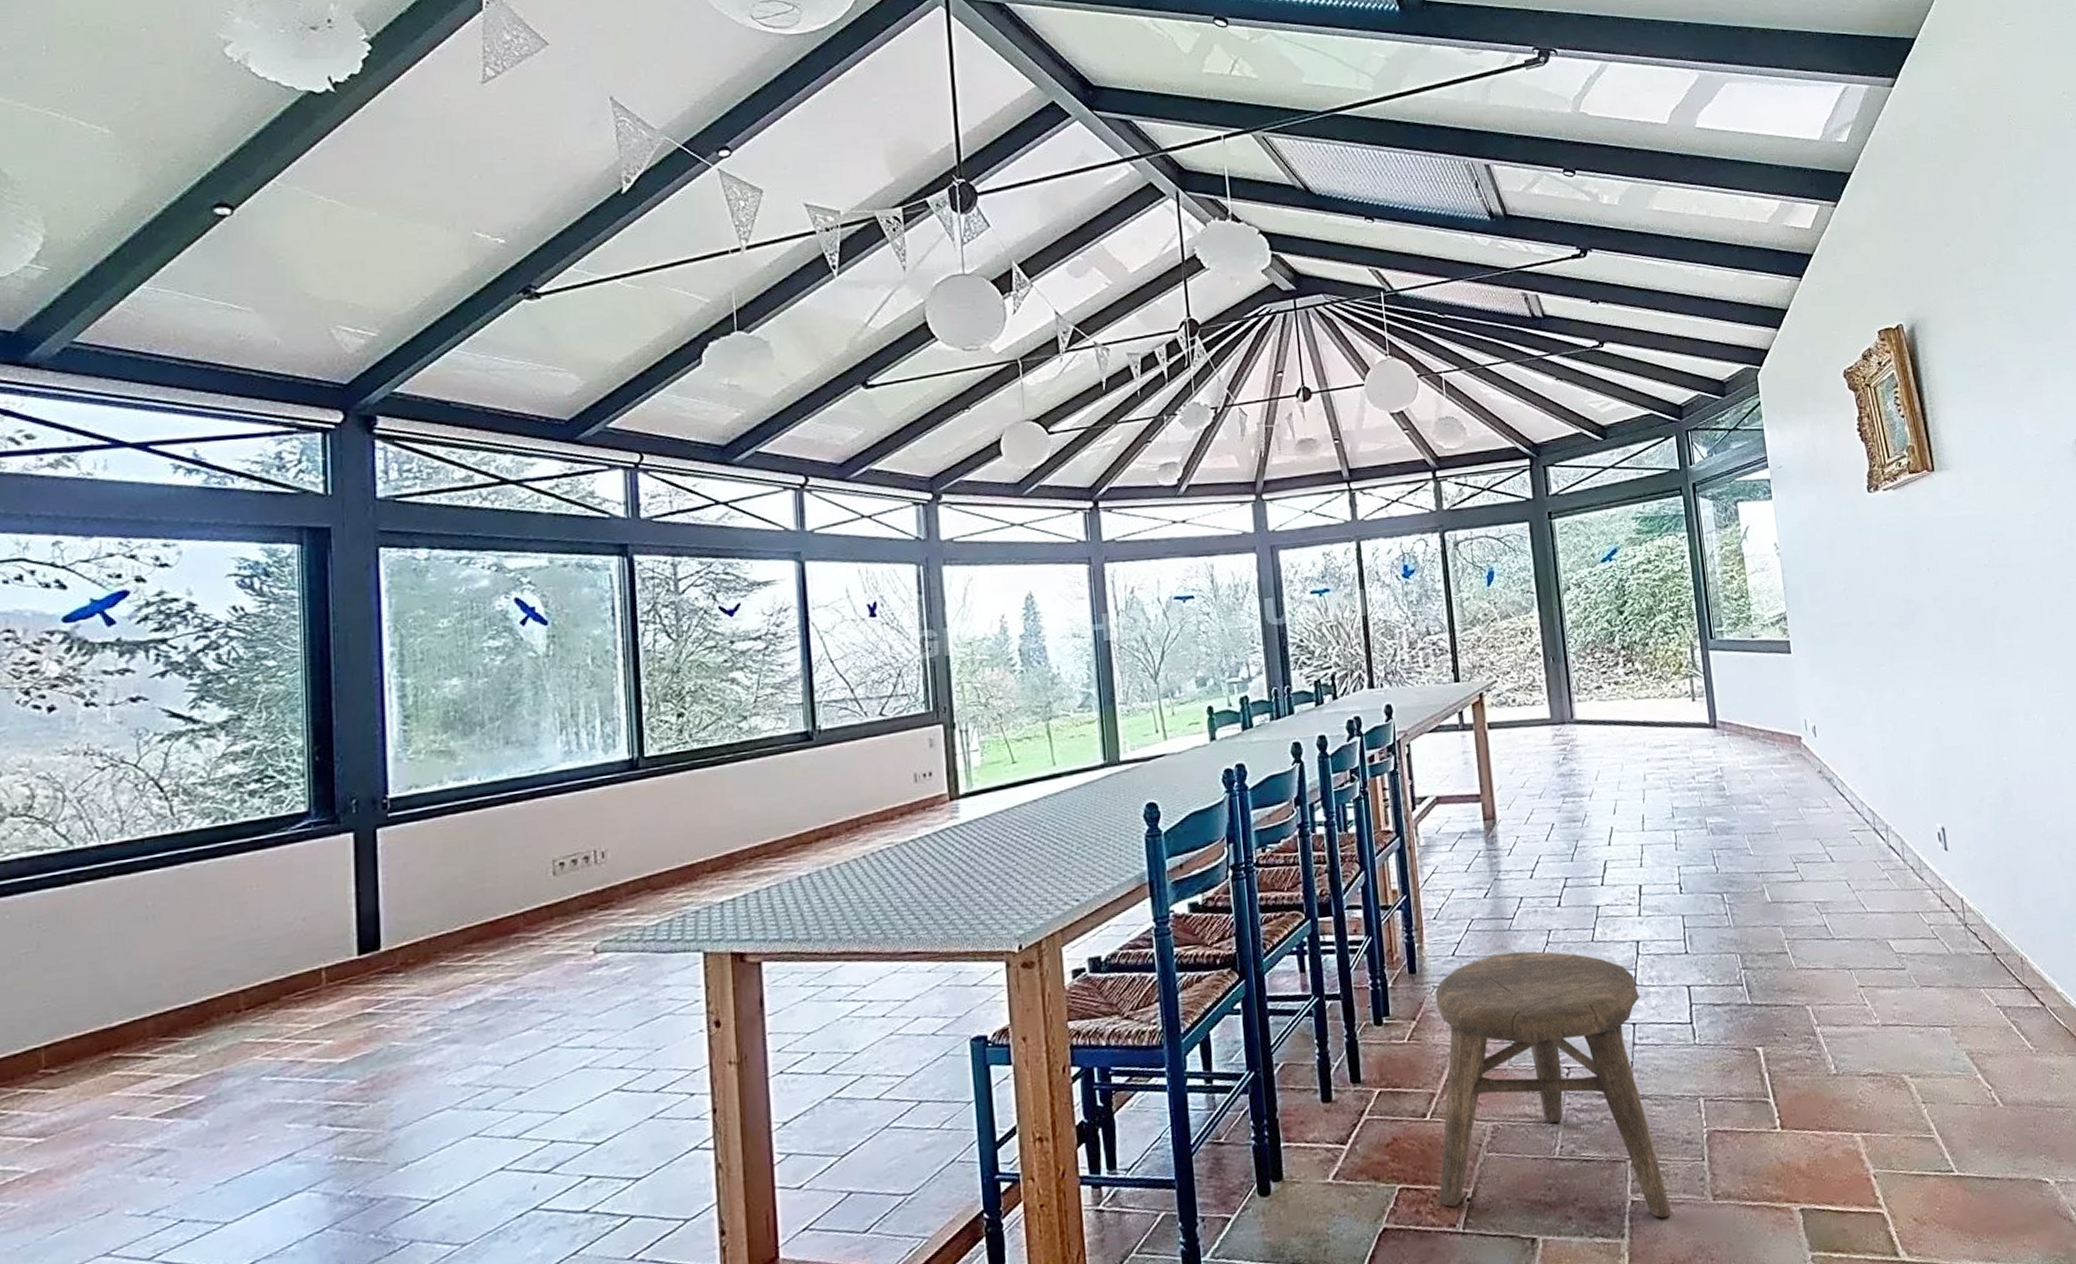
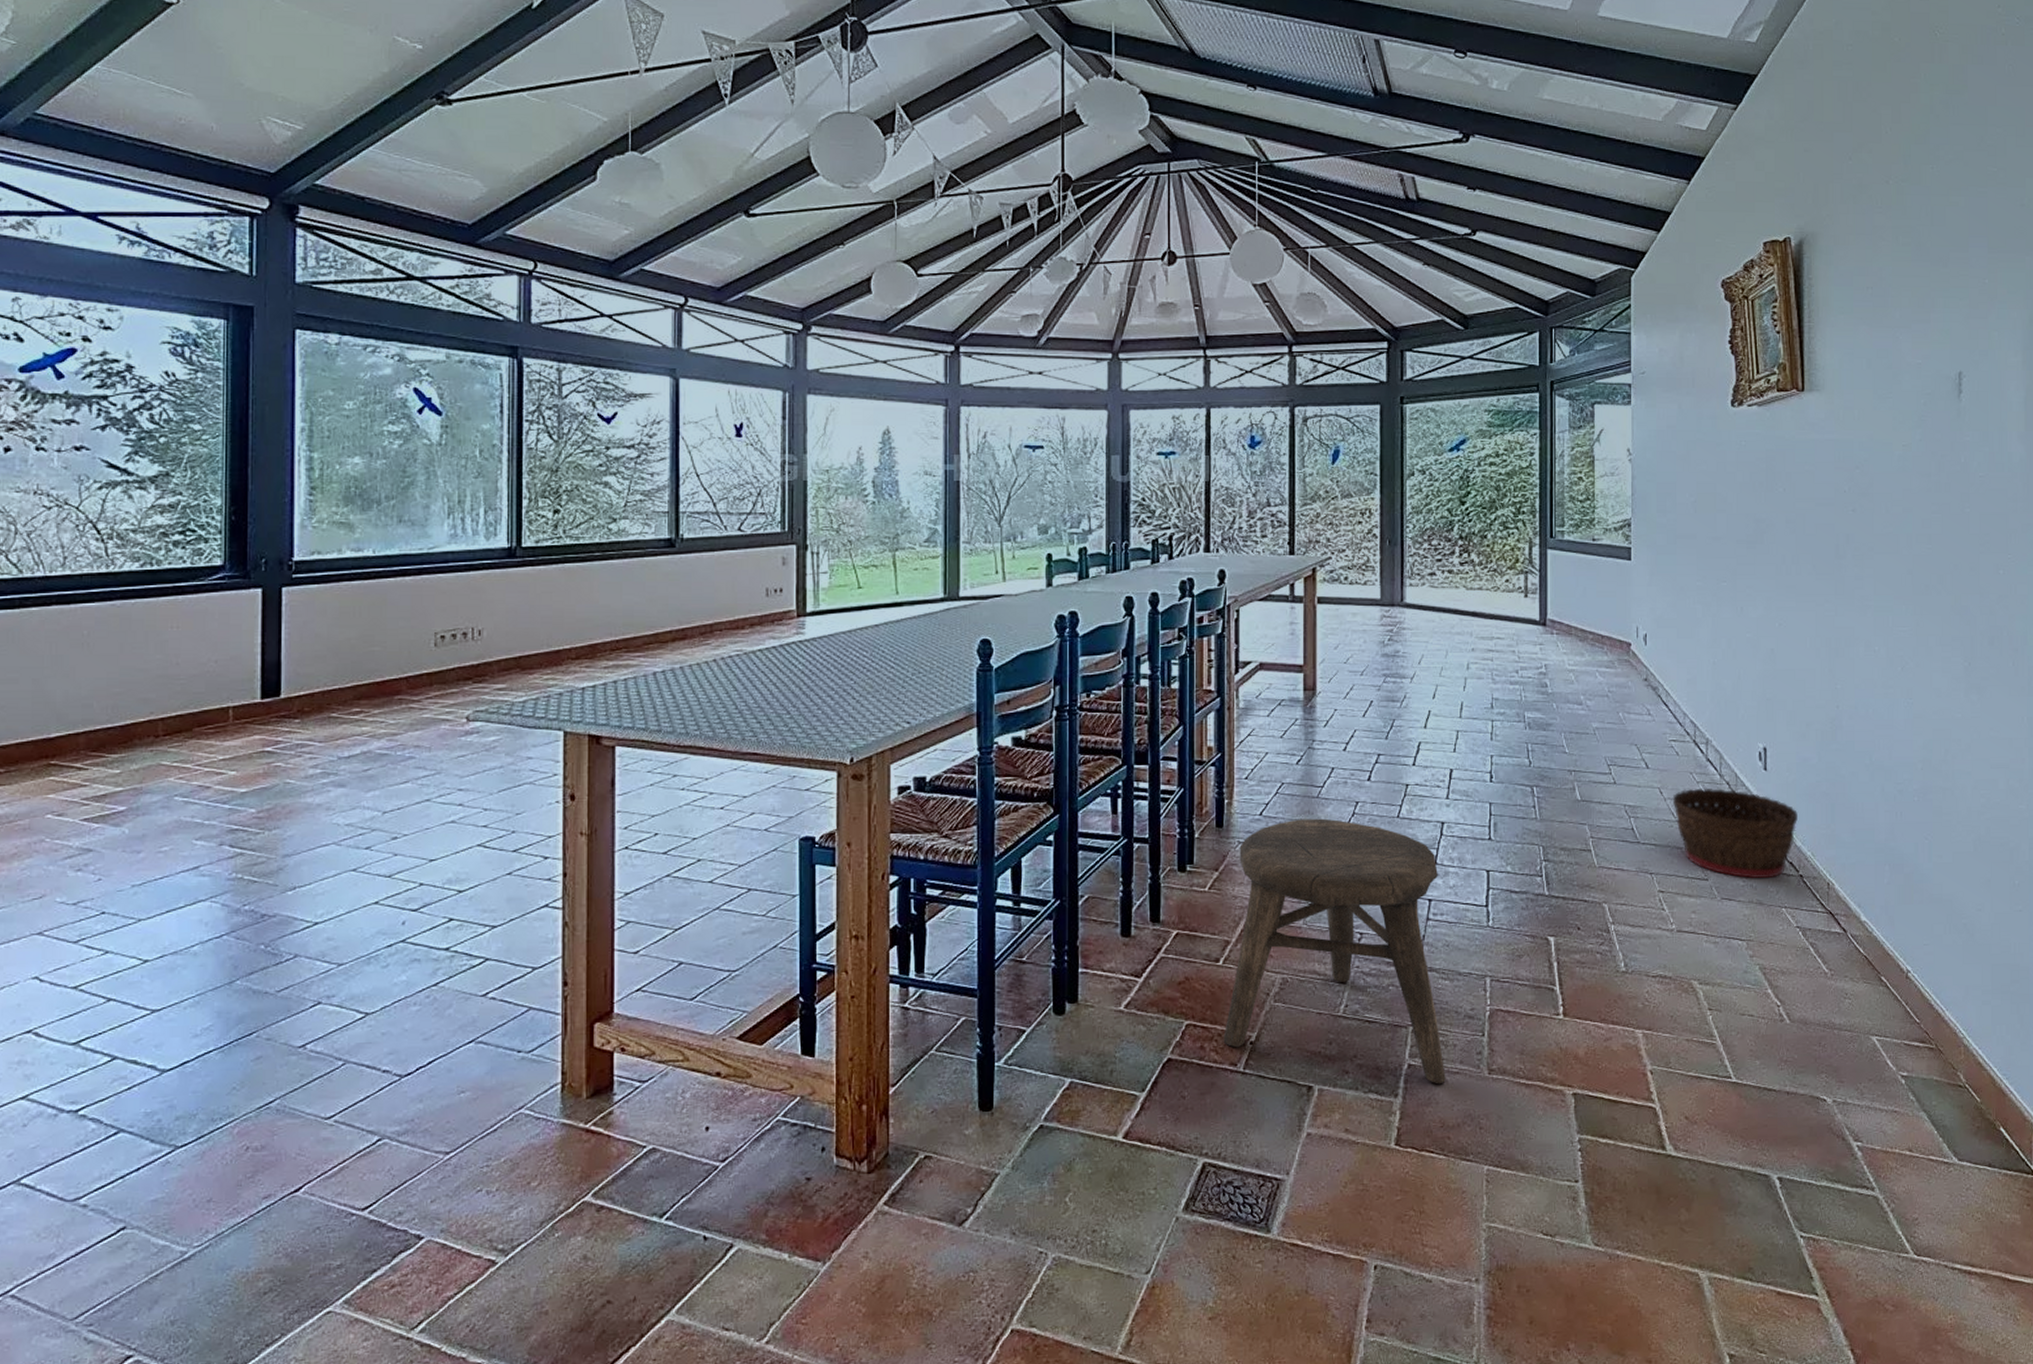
basket: none [1860,874,1984,963] -> present [1672,787,1798,879]

